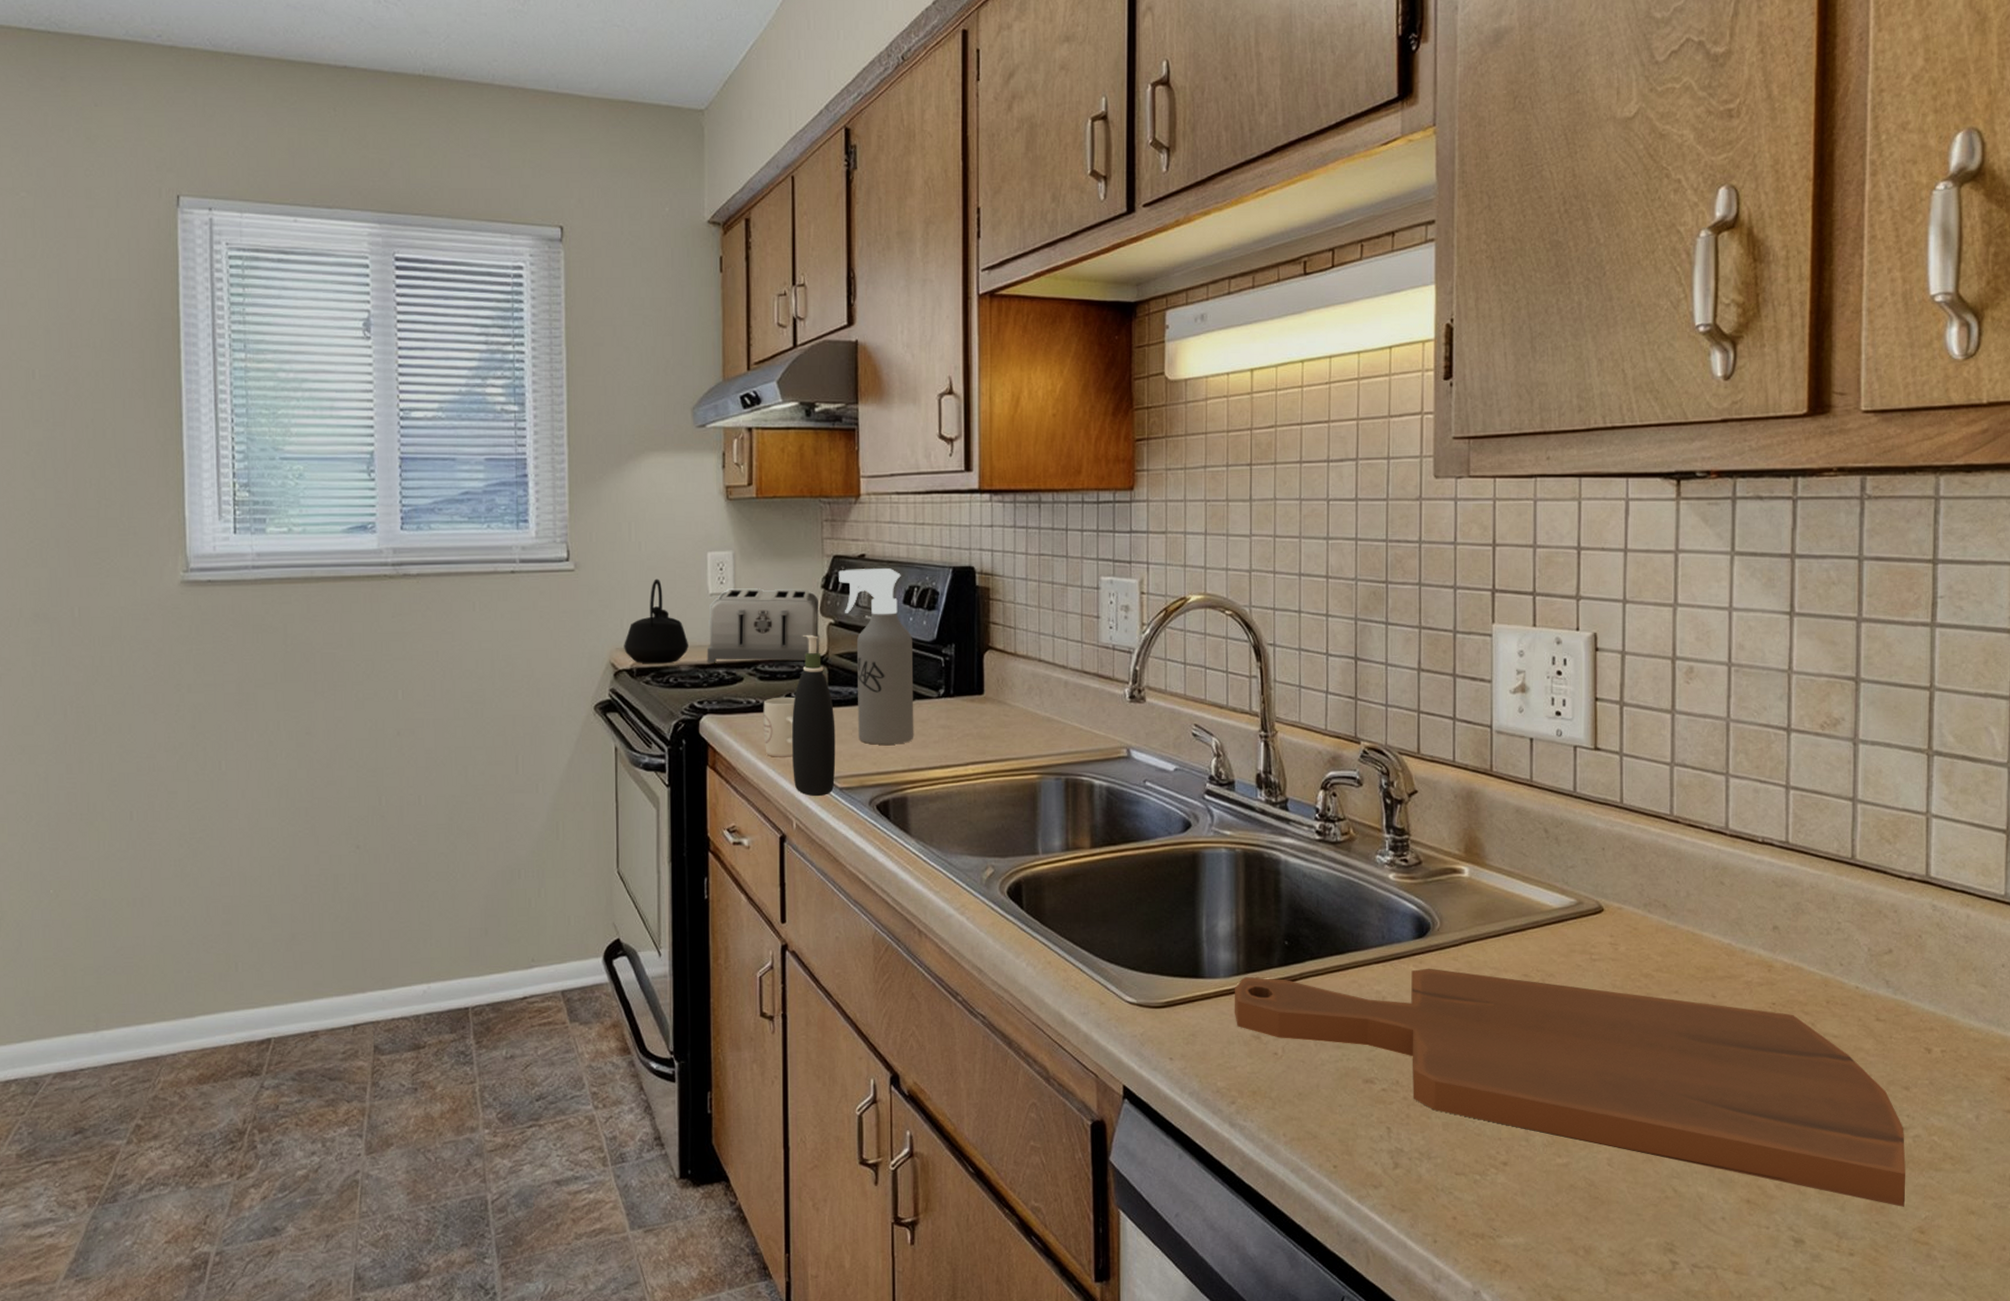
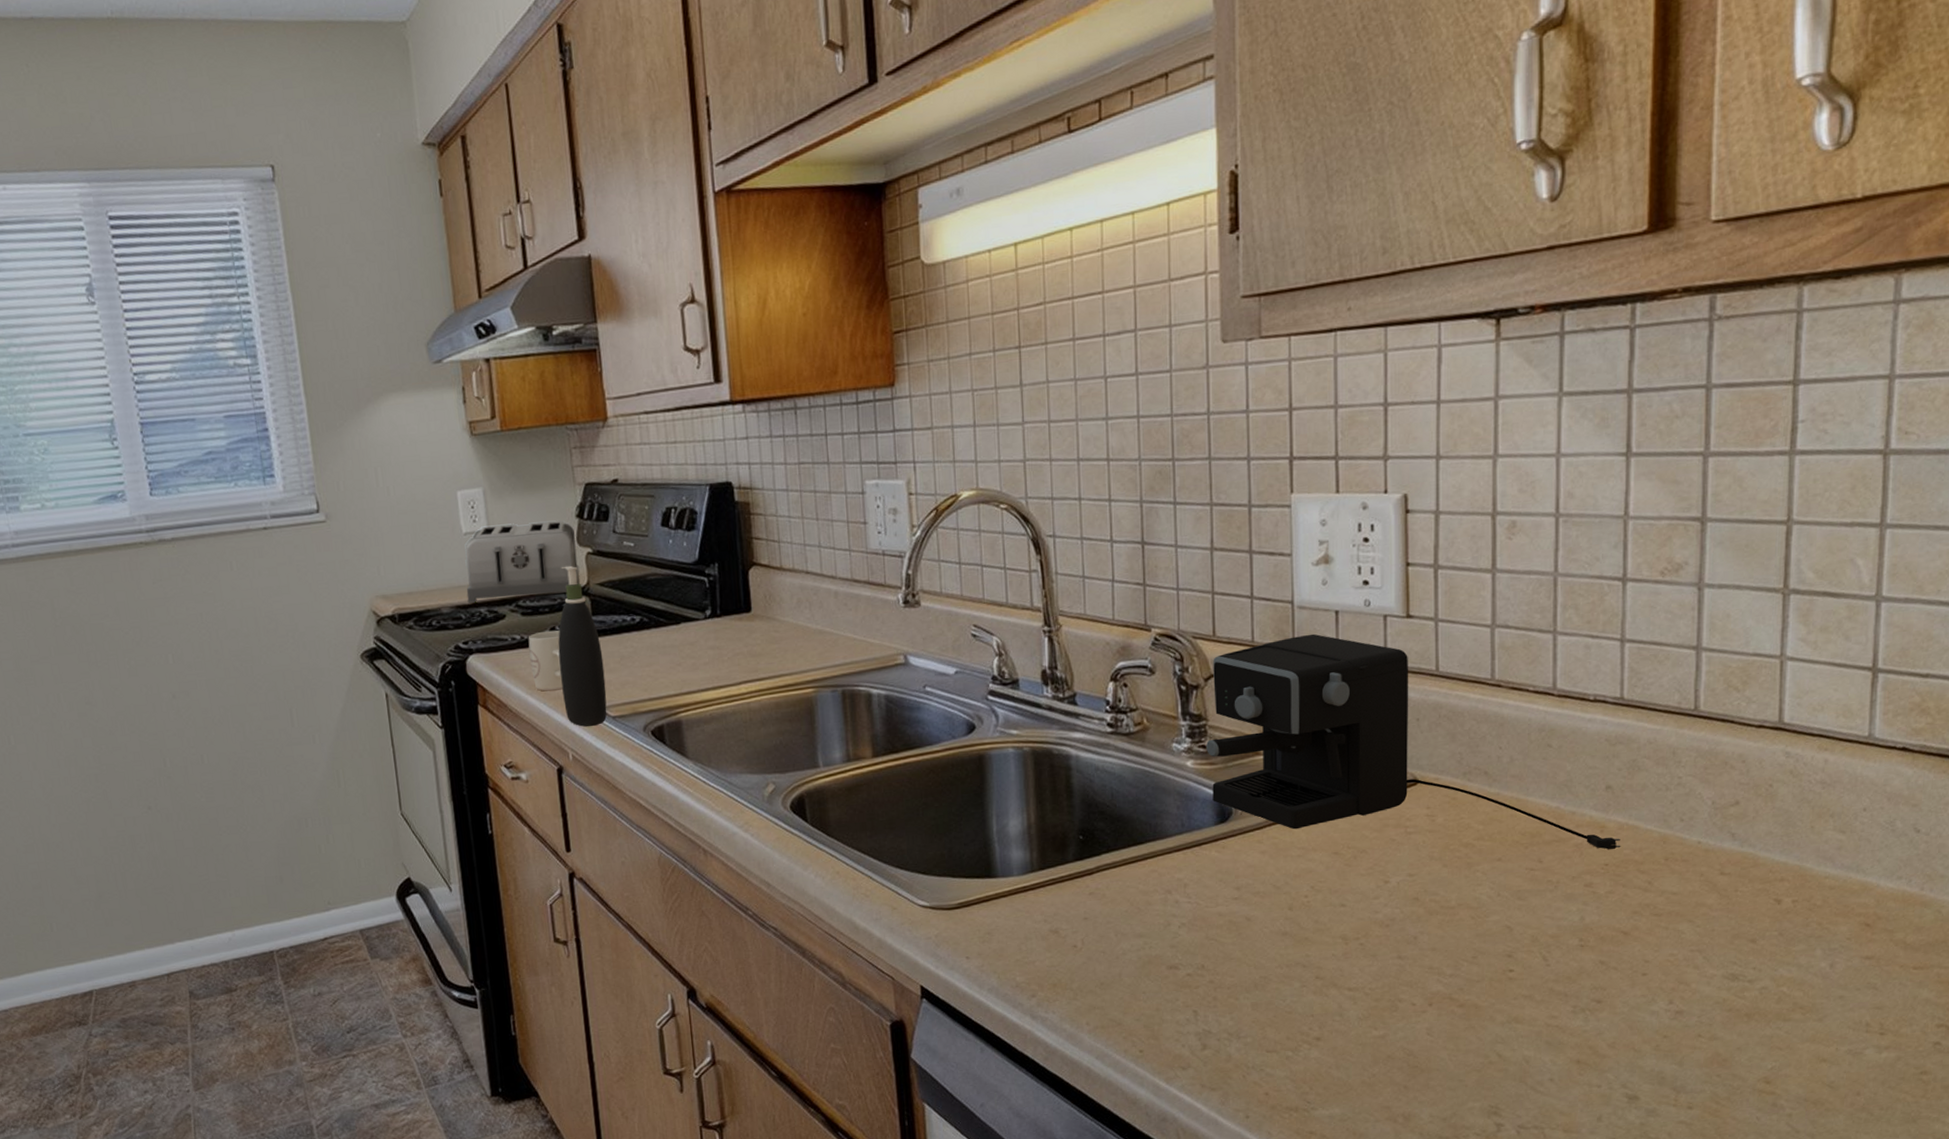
kettle: present [624,579,688,664] -> none [383,522,448,609]
spray bottle: present [838,568,914,745] -> none [592,491,684,671]
cutting board: present [1234,968,1906,1207] -> none [1029,852,1751,1059]
coffee maker: none [1408,758,1787,990] -> present [1206,633,1621,850]

